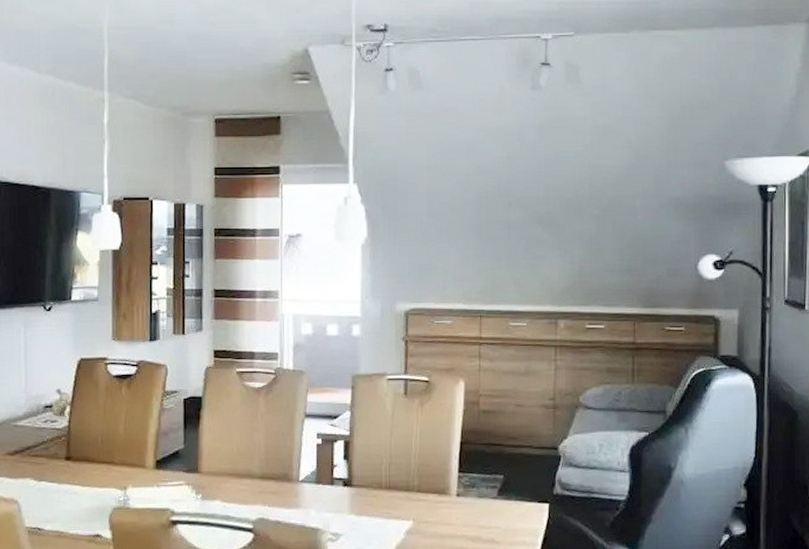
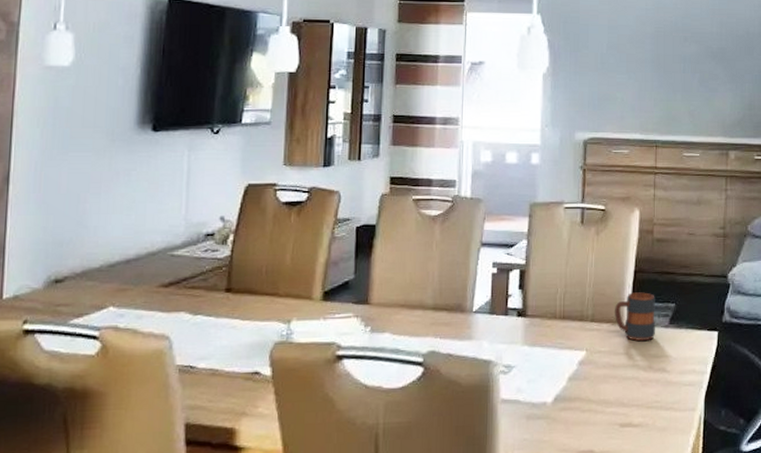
mug: none [441,463,483,512] -> present [615,292,655,341]

